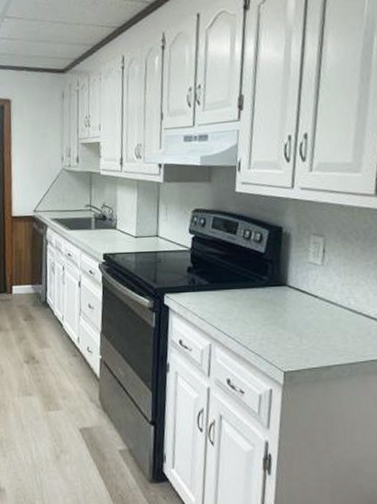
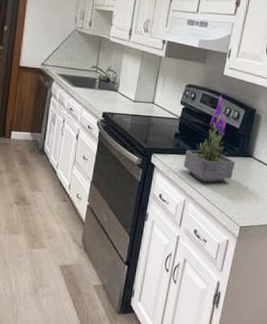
potted plant: none [202,215,266,321] -> present [183,94,236,183]

